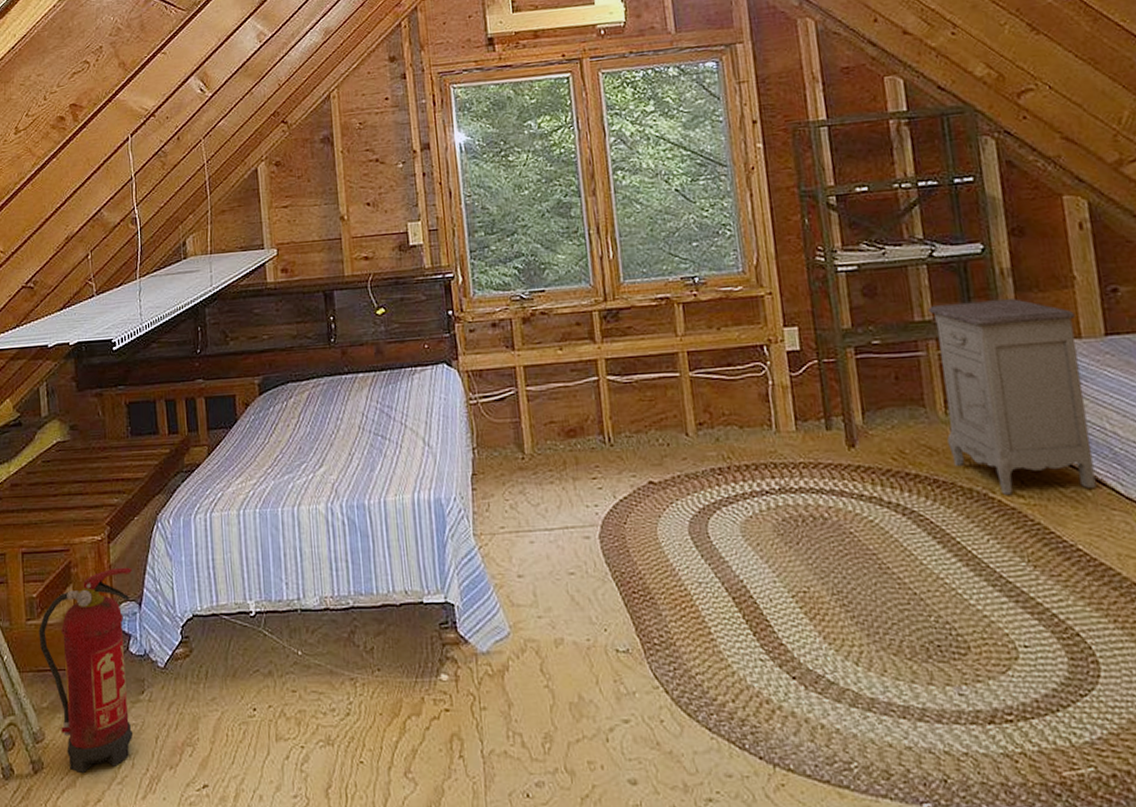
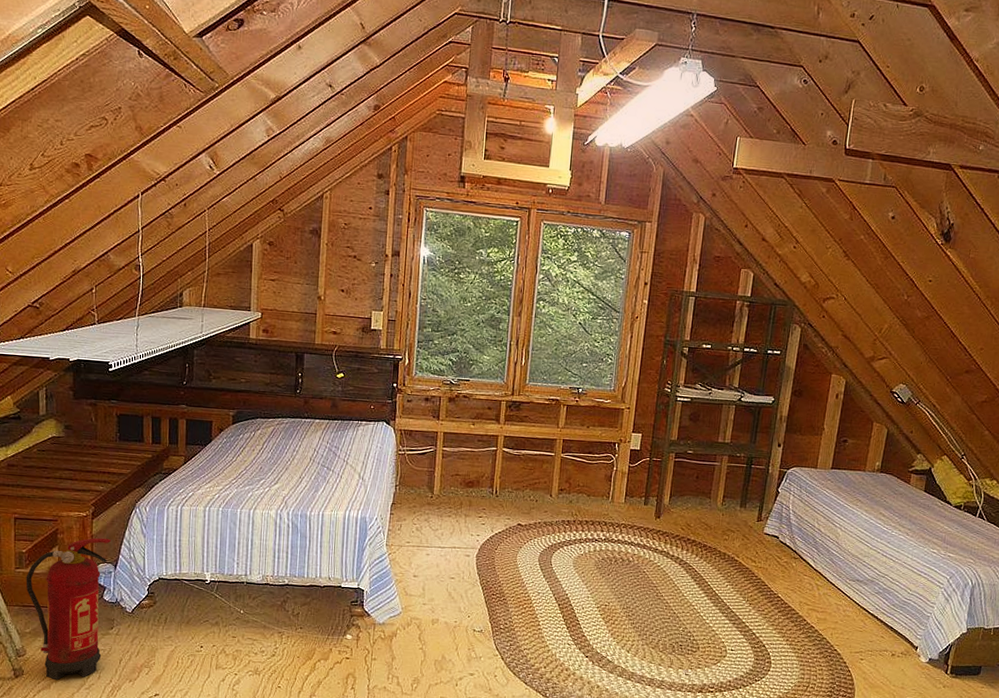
nightstand: present [928,299,1097,495] -> none [718,433,817,561]

